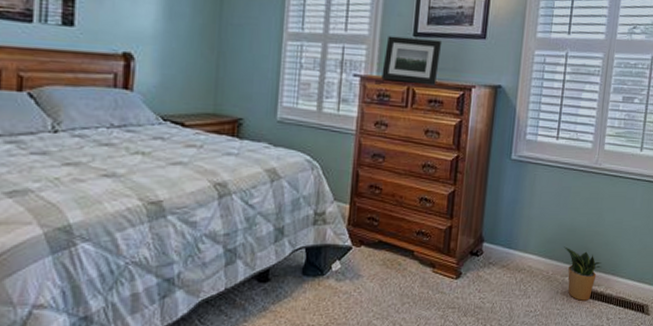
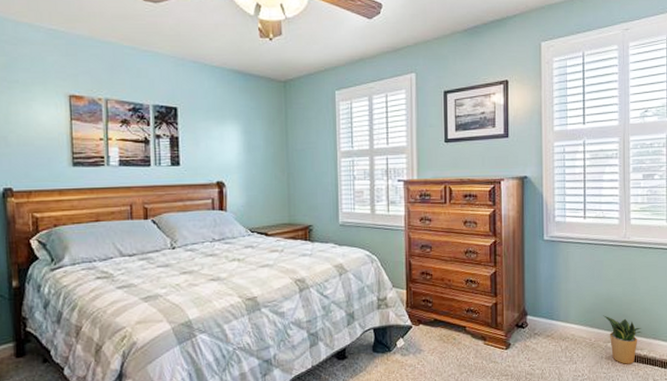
picture frame: present [381,35,442,86] -> none [421,143,471,183]

